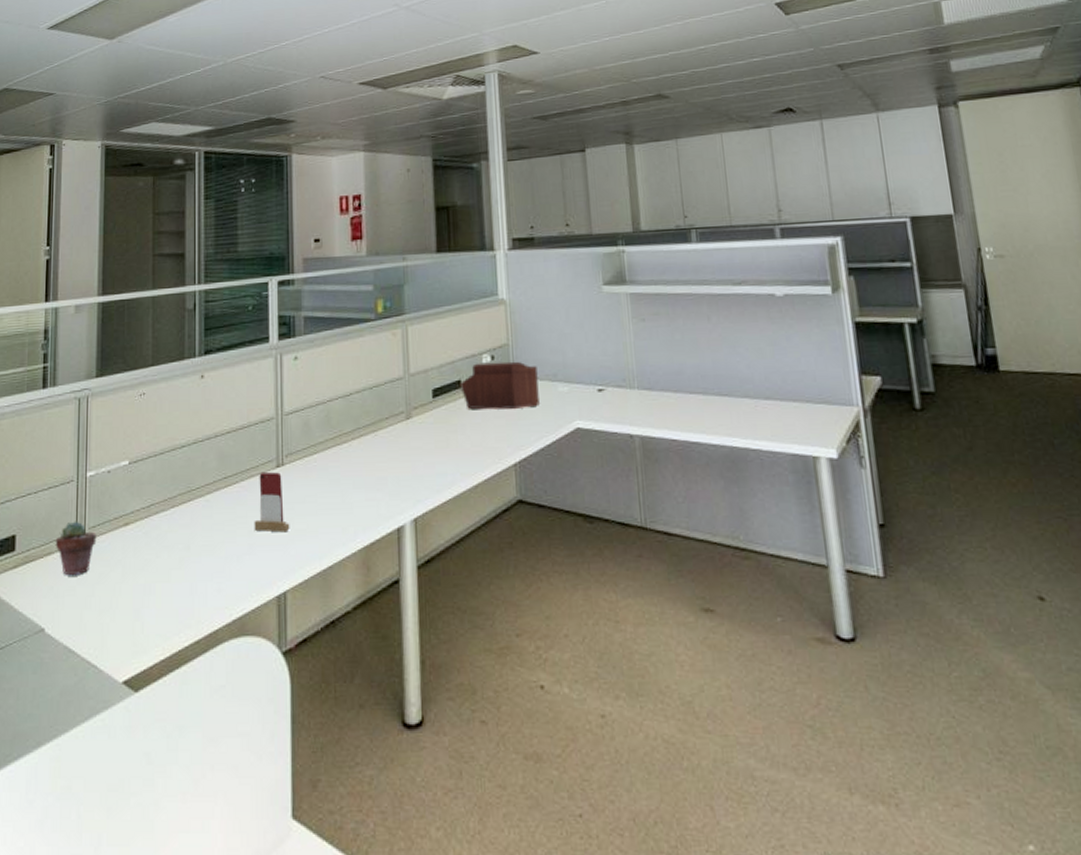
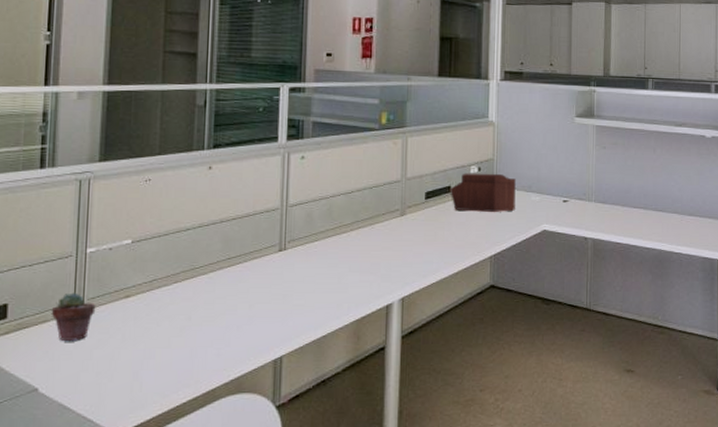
smartphone: present [254,471,290,533] -> none [254,254,289,307]

